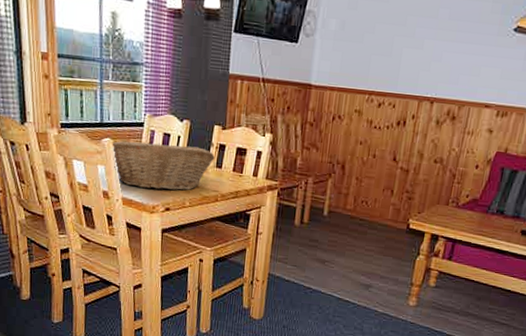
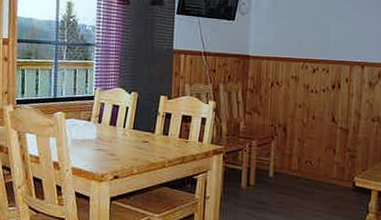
fruit basket: present [113,141,215,191] -> none [65,113,161,159]

